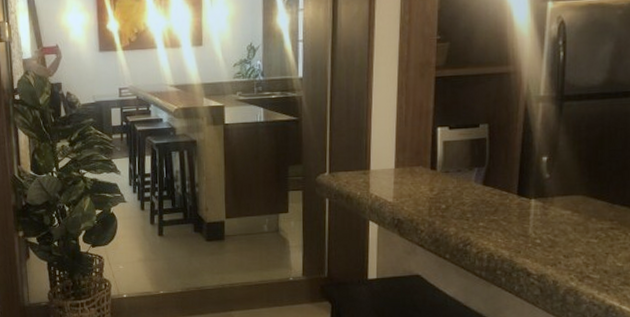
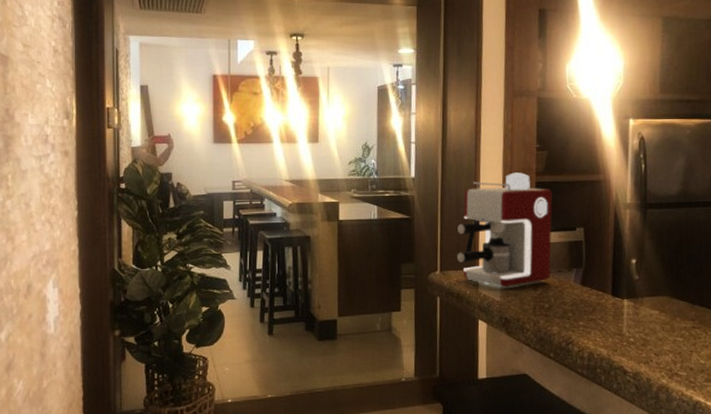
coffee maker: none [347,67,453,189] -> present [457,172,552,288]

